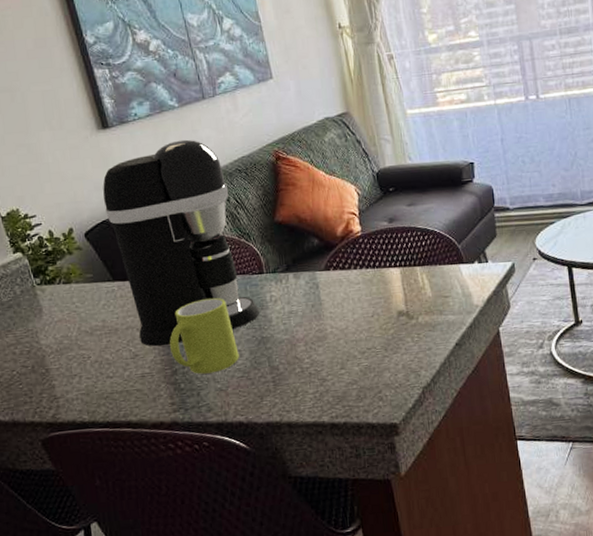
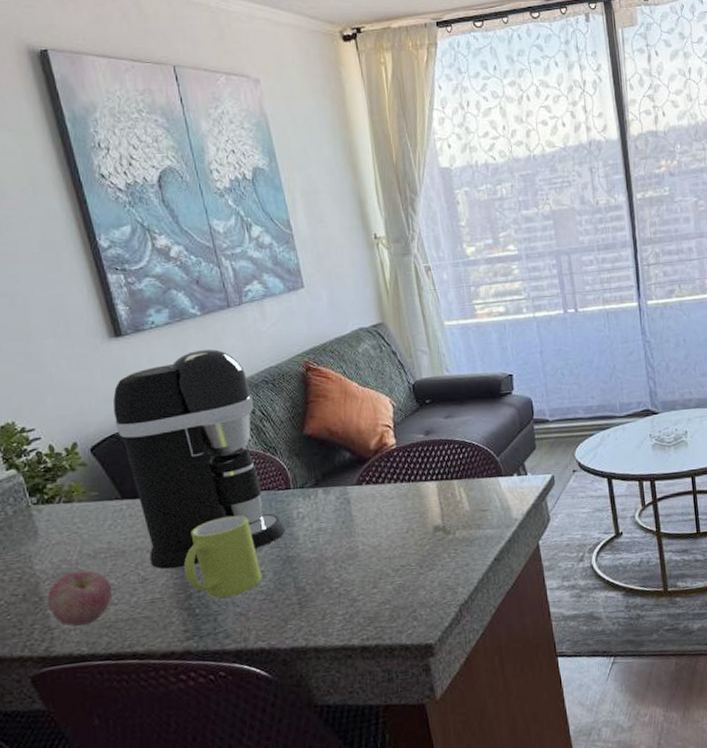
apple: none [52,346,108,396] -> present [46,570,113,627]

